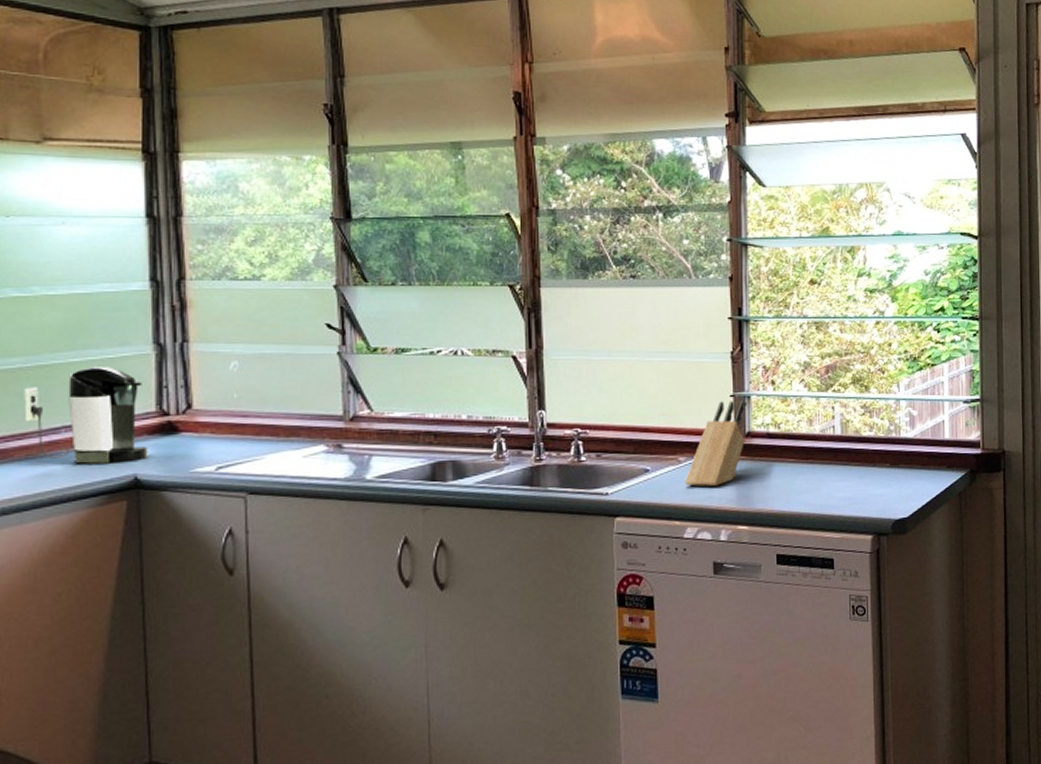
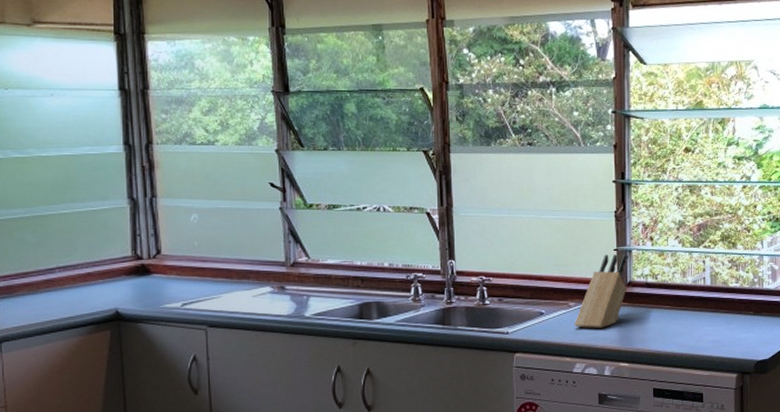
coffee maker: present [24,367,148,464] -> none [25,217,126,299]

